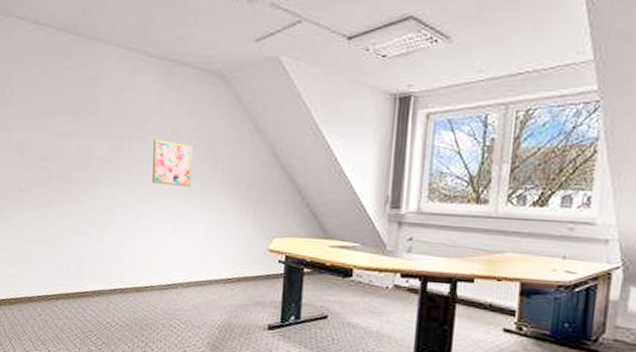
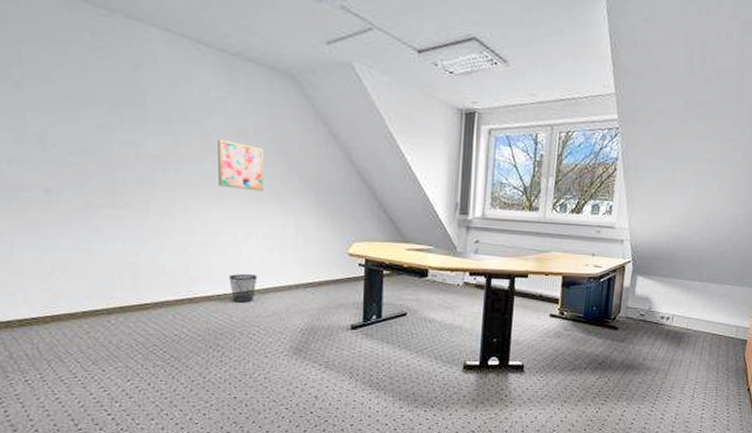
wastebasket: none [156,267,181,296] -> present [229,274,258,303]

